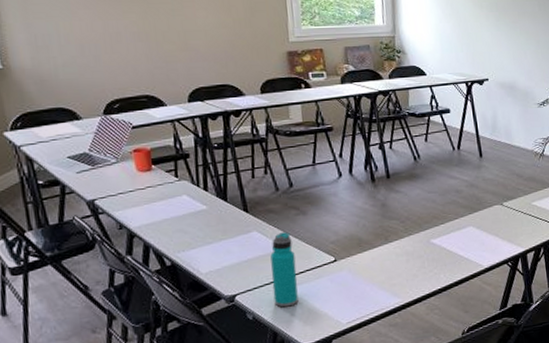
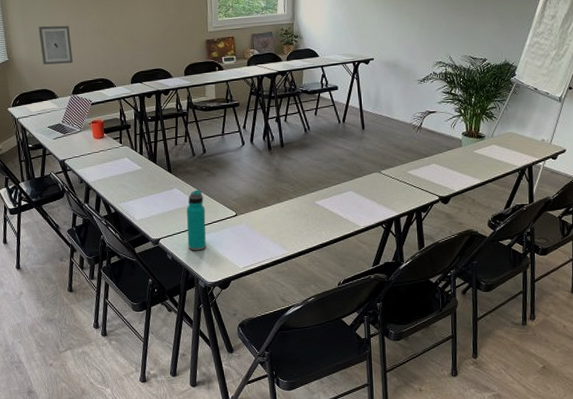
wall art: none [48,25,104,76] -> present [38,25,74,65]

